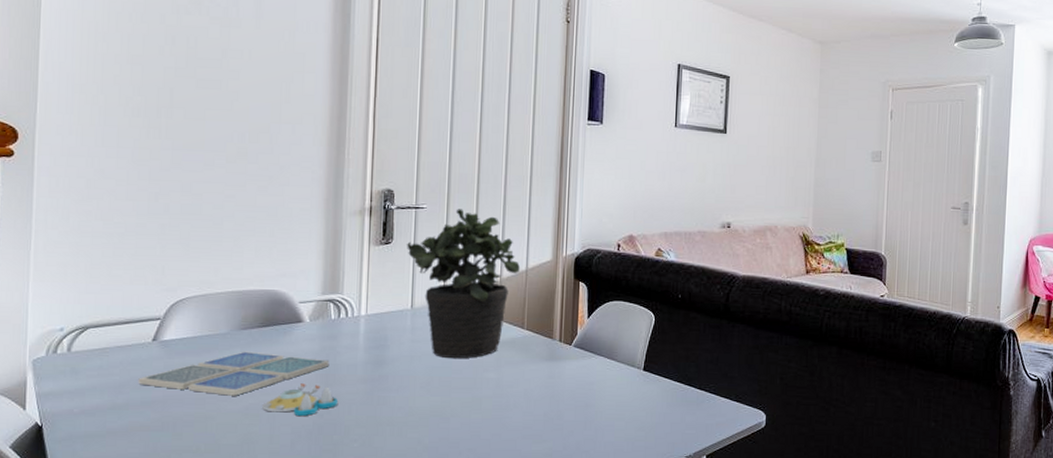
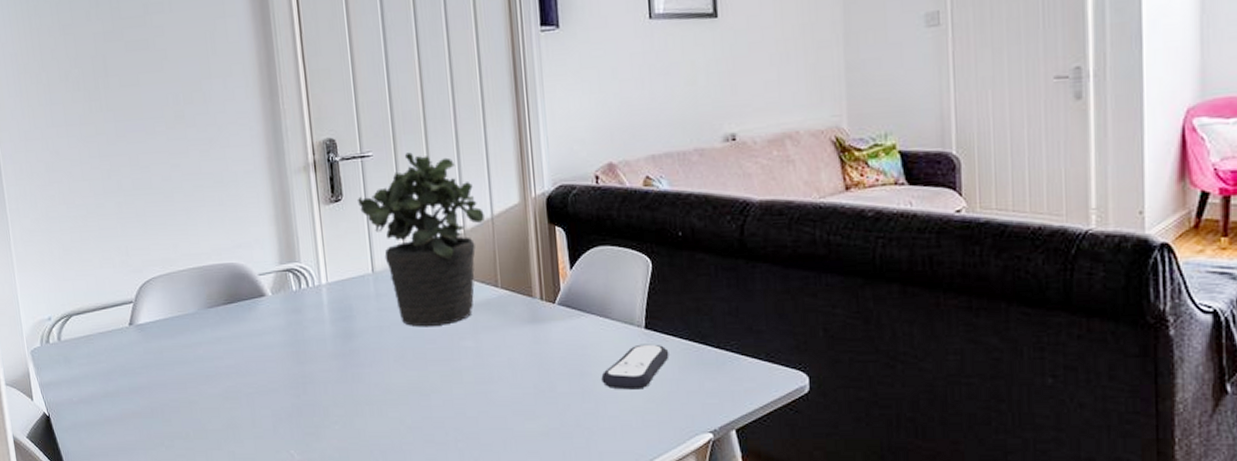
drink coaster: present [138,351,330,396] -> none [123,330,298,379]
salt and pepper shaker set: present [262,383,337,417] -> none [240,362,312,398]
remote control: none [603,383,661,420] -> present [601,344,669,390]

